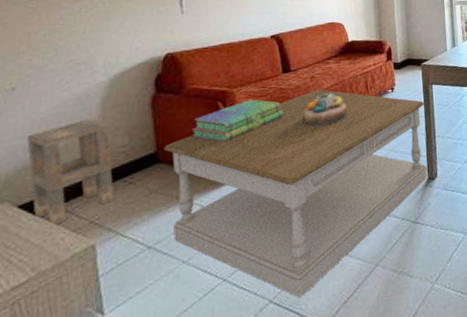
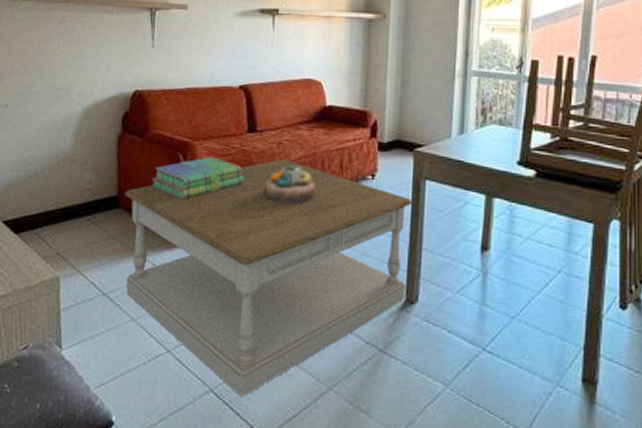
side table: present [27,119,114,226] -> none [13,147,79,249]

